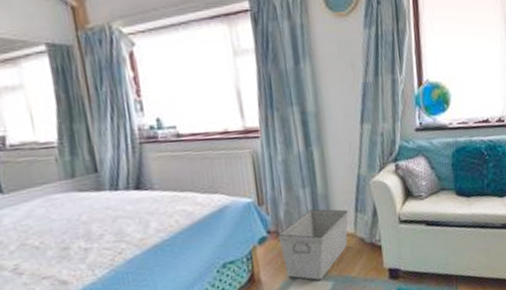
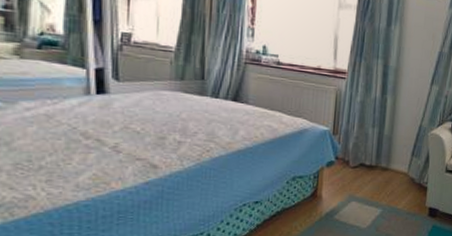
storage bin: present [278,208,349,281] -> none [343,146,406,206]

